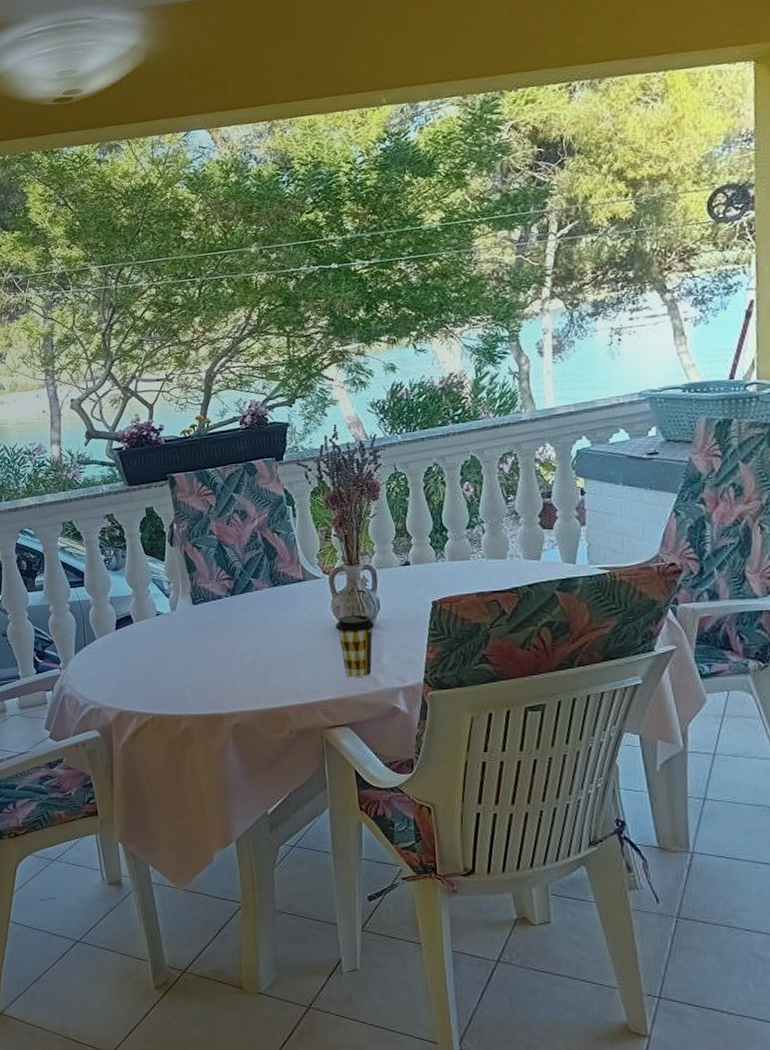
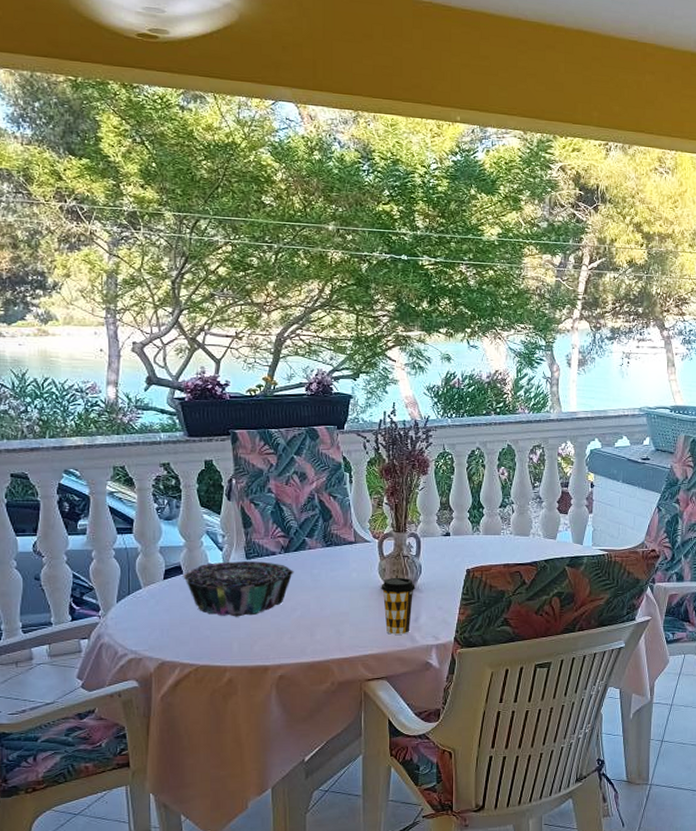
decorative bowl: none [133,606,242,665] -> present [183,561,294,617]

